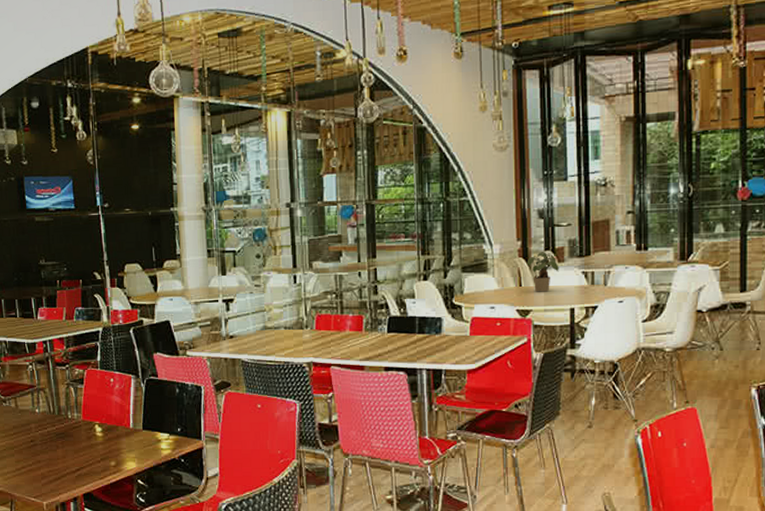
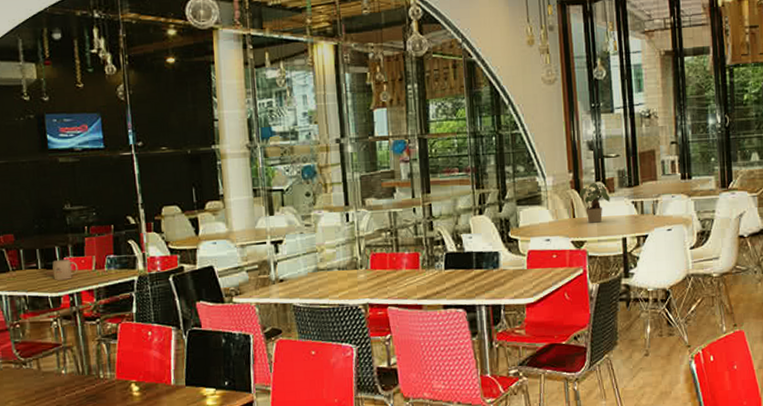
mug: none [29,309,51,329] -> present [52,258,78,281]

